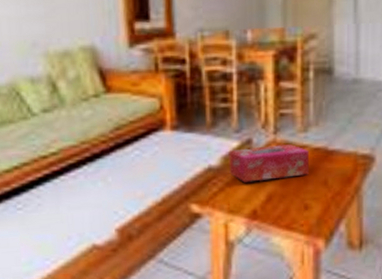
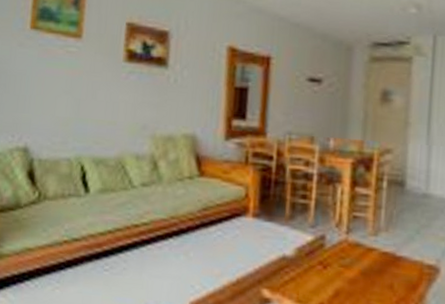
tissue box: present [228,144,309,183] -> none [301,243,377,277]

